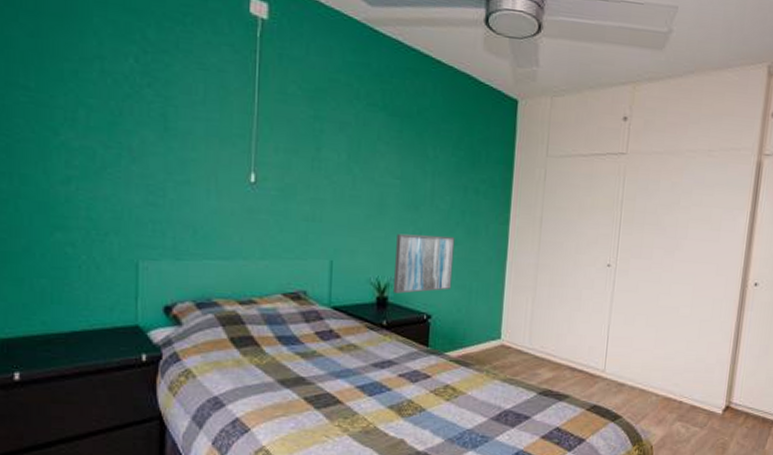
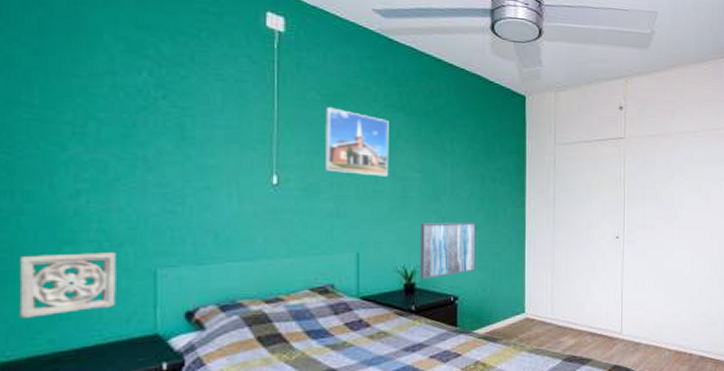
wall ornament: none [16,238,102,299] -> present [19,252,116,318]
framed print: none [303,103,370,182] -> present [325,107,389,177]

